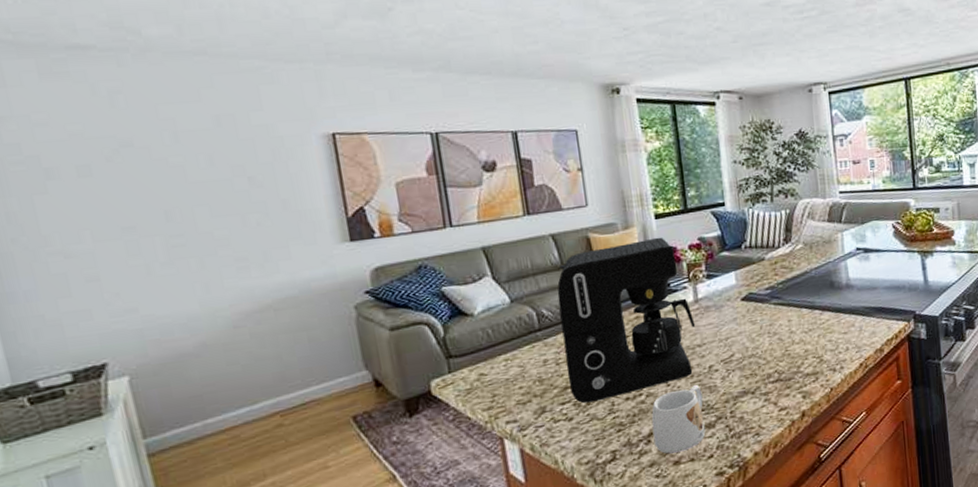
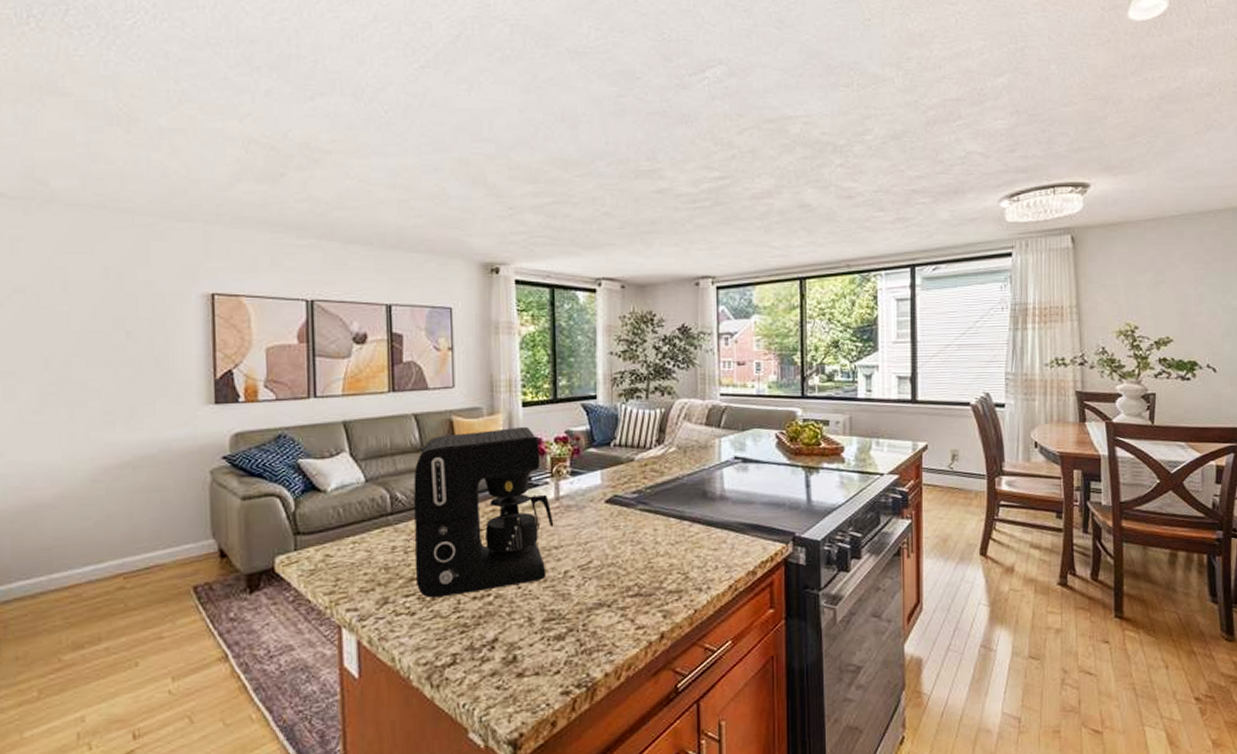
mug: present [651,384,706,454] -> none [497,589,555,664]

